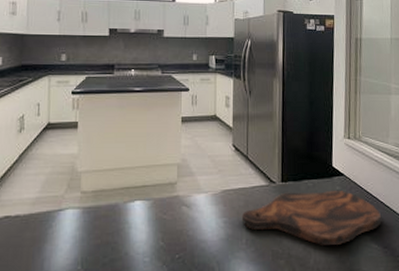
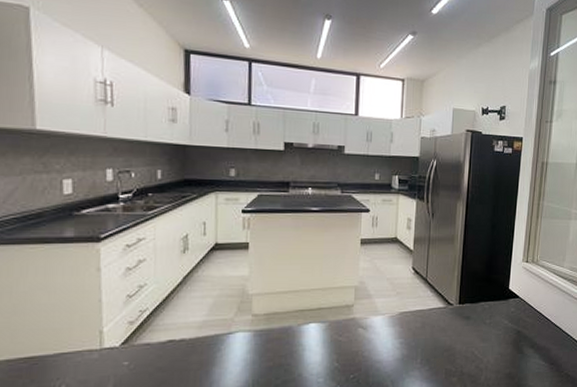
cutting board: present [241,191,382,245] -> none [417,312,551,363]

